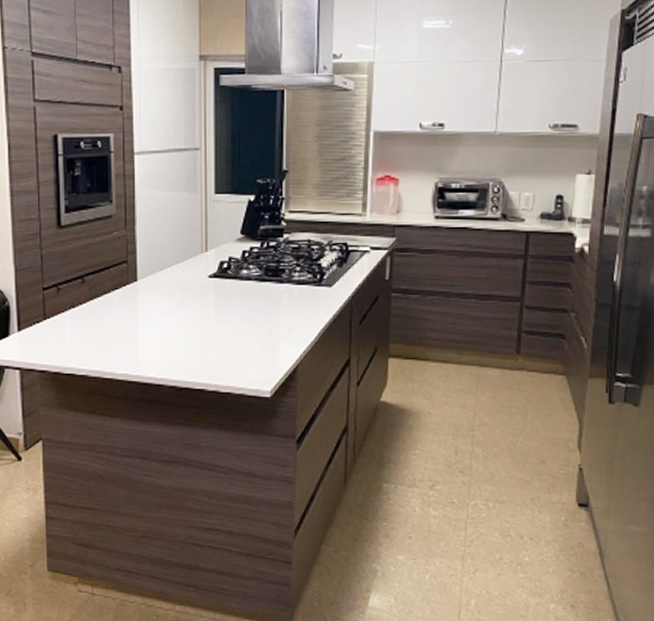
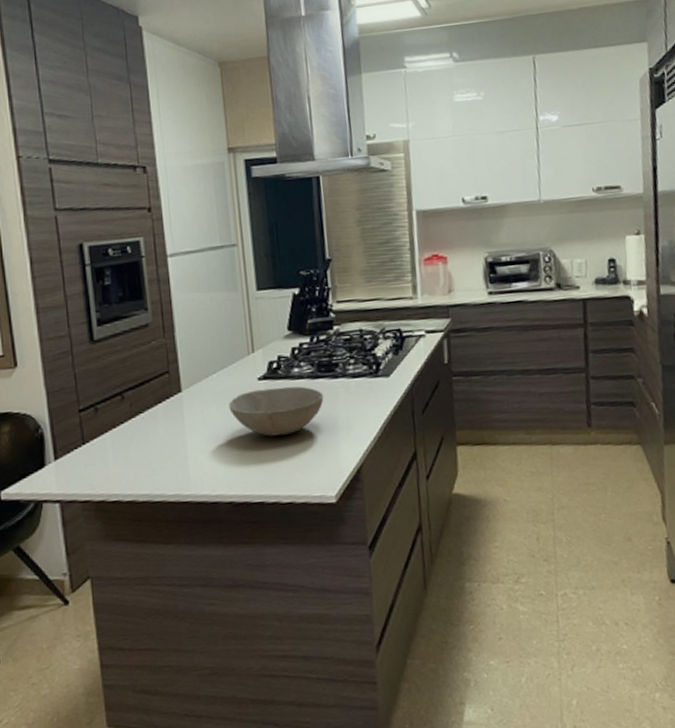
bowl: none [179,286,268,330] -> present [228,386,324,436]

